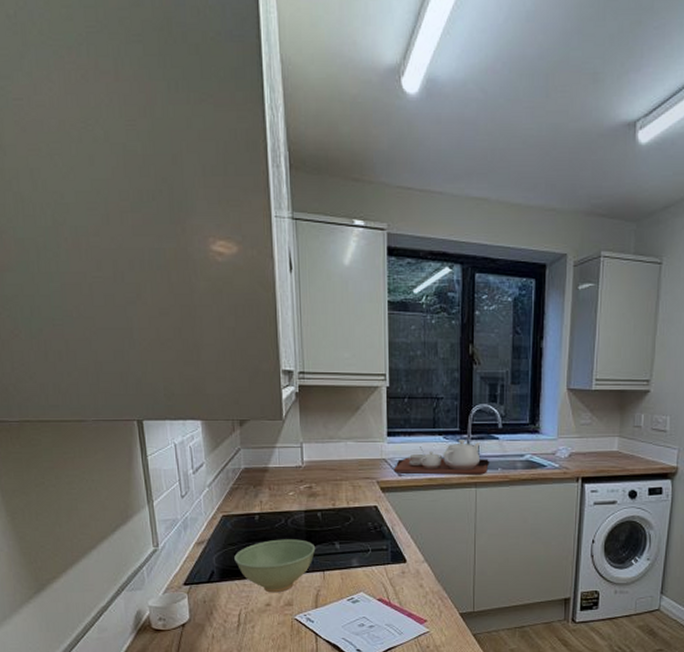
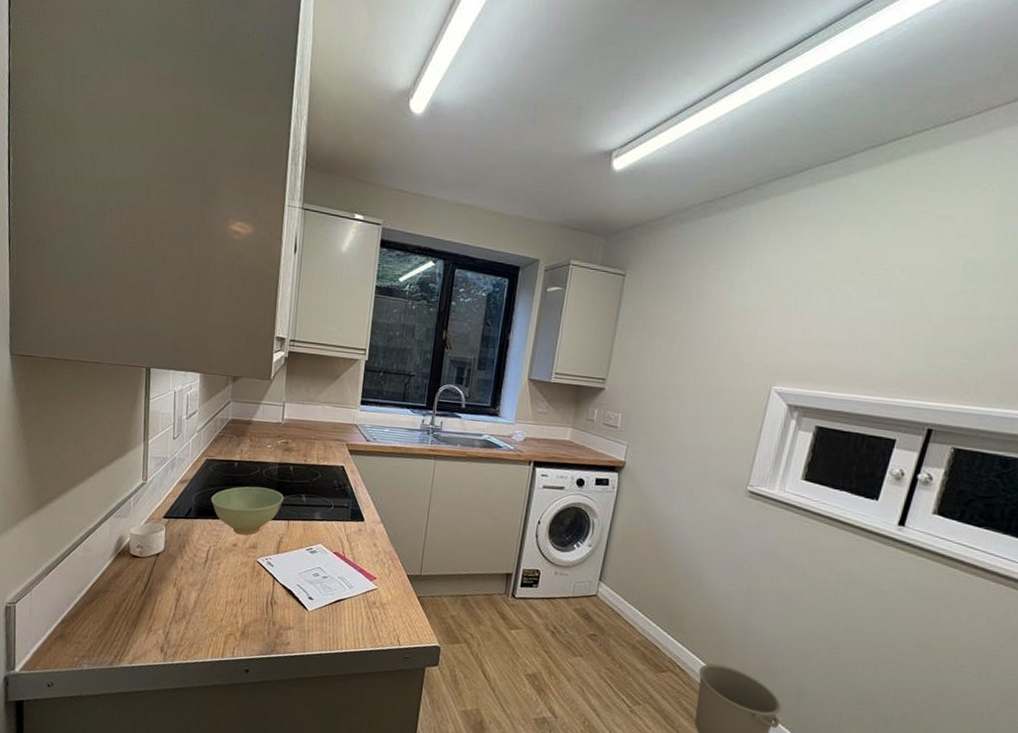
tea set: present [393,440,490,476] -> none [362,414,451,450]

